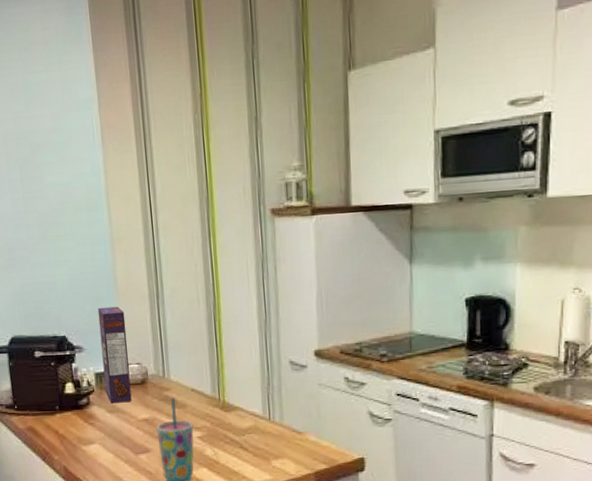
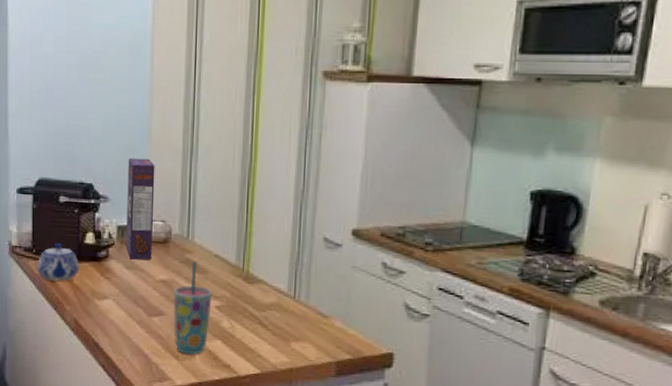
teapot: none [20,396,63,433] -> present [37,243,80,281]

